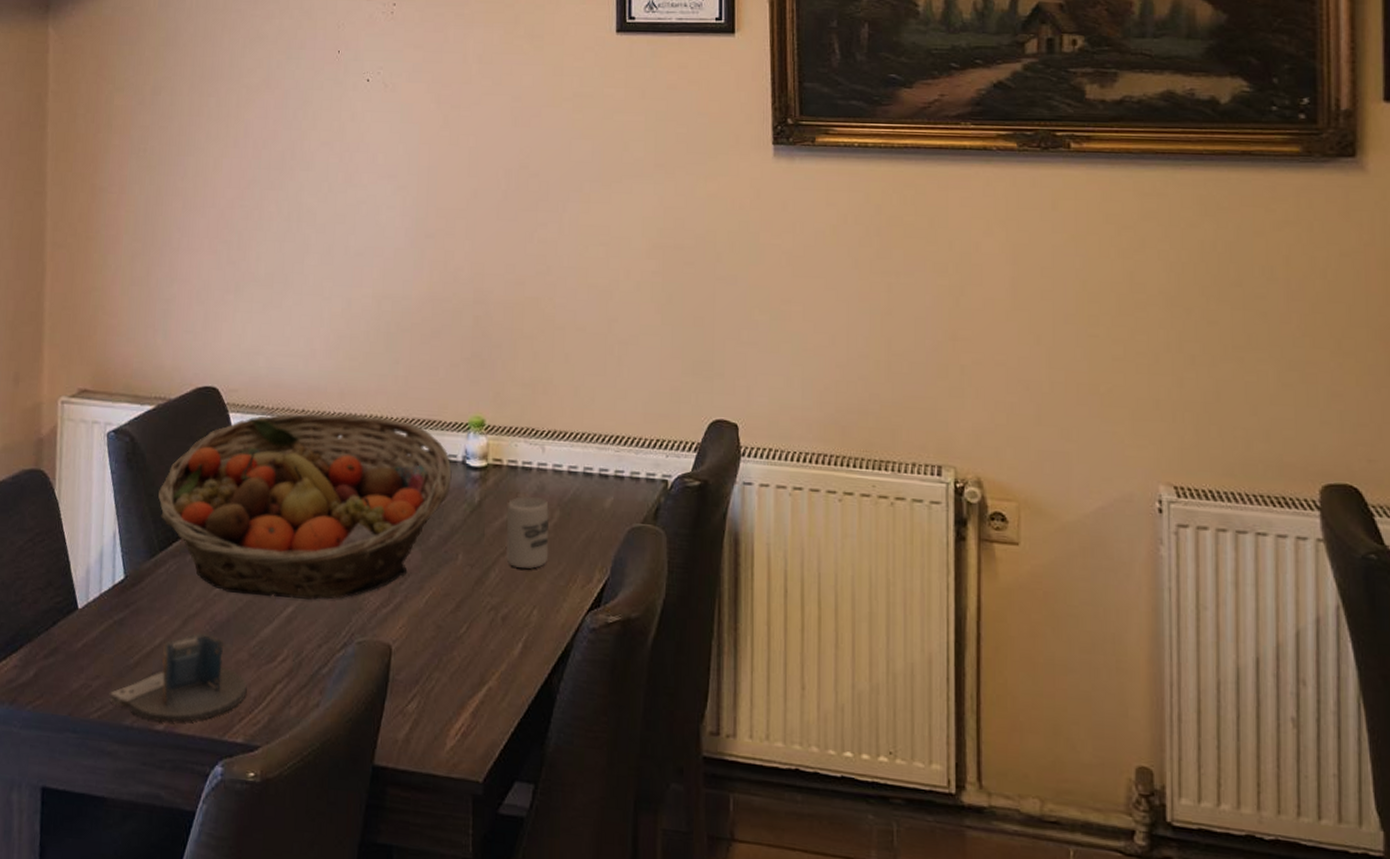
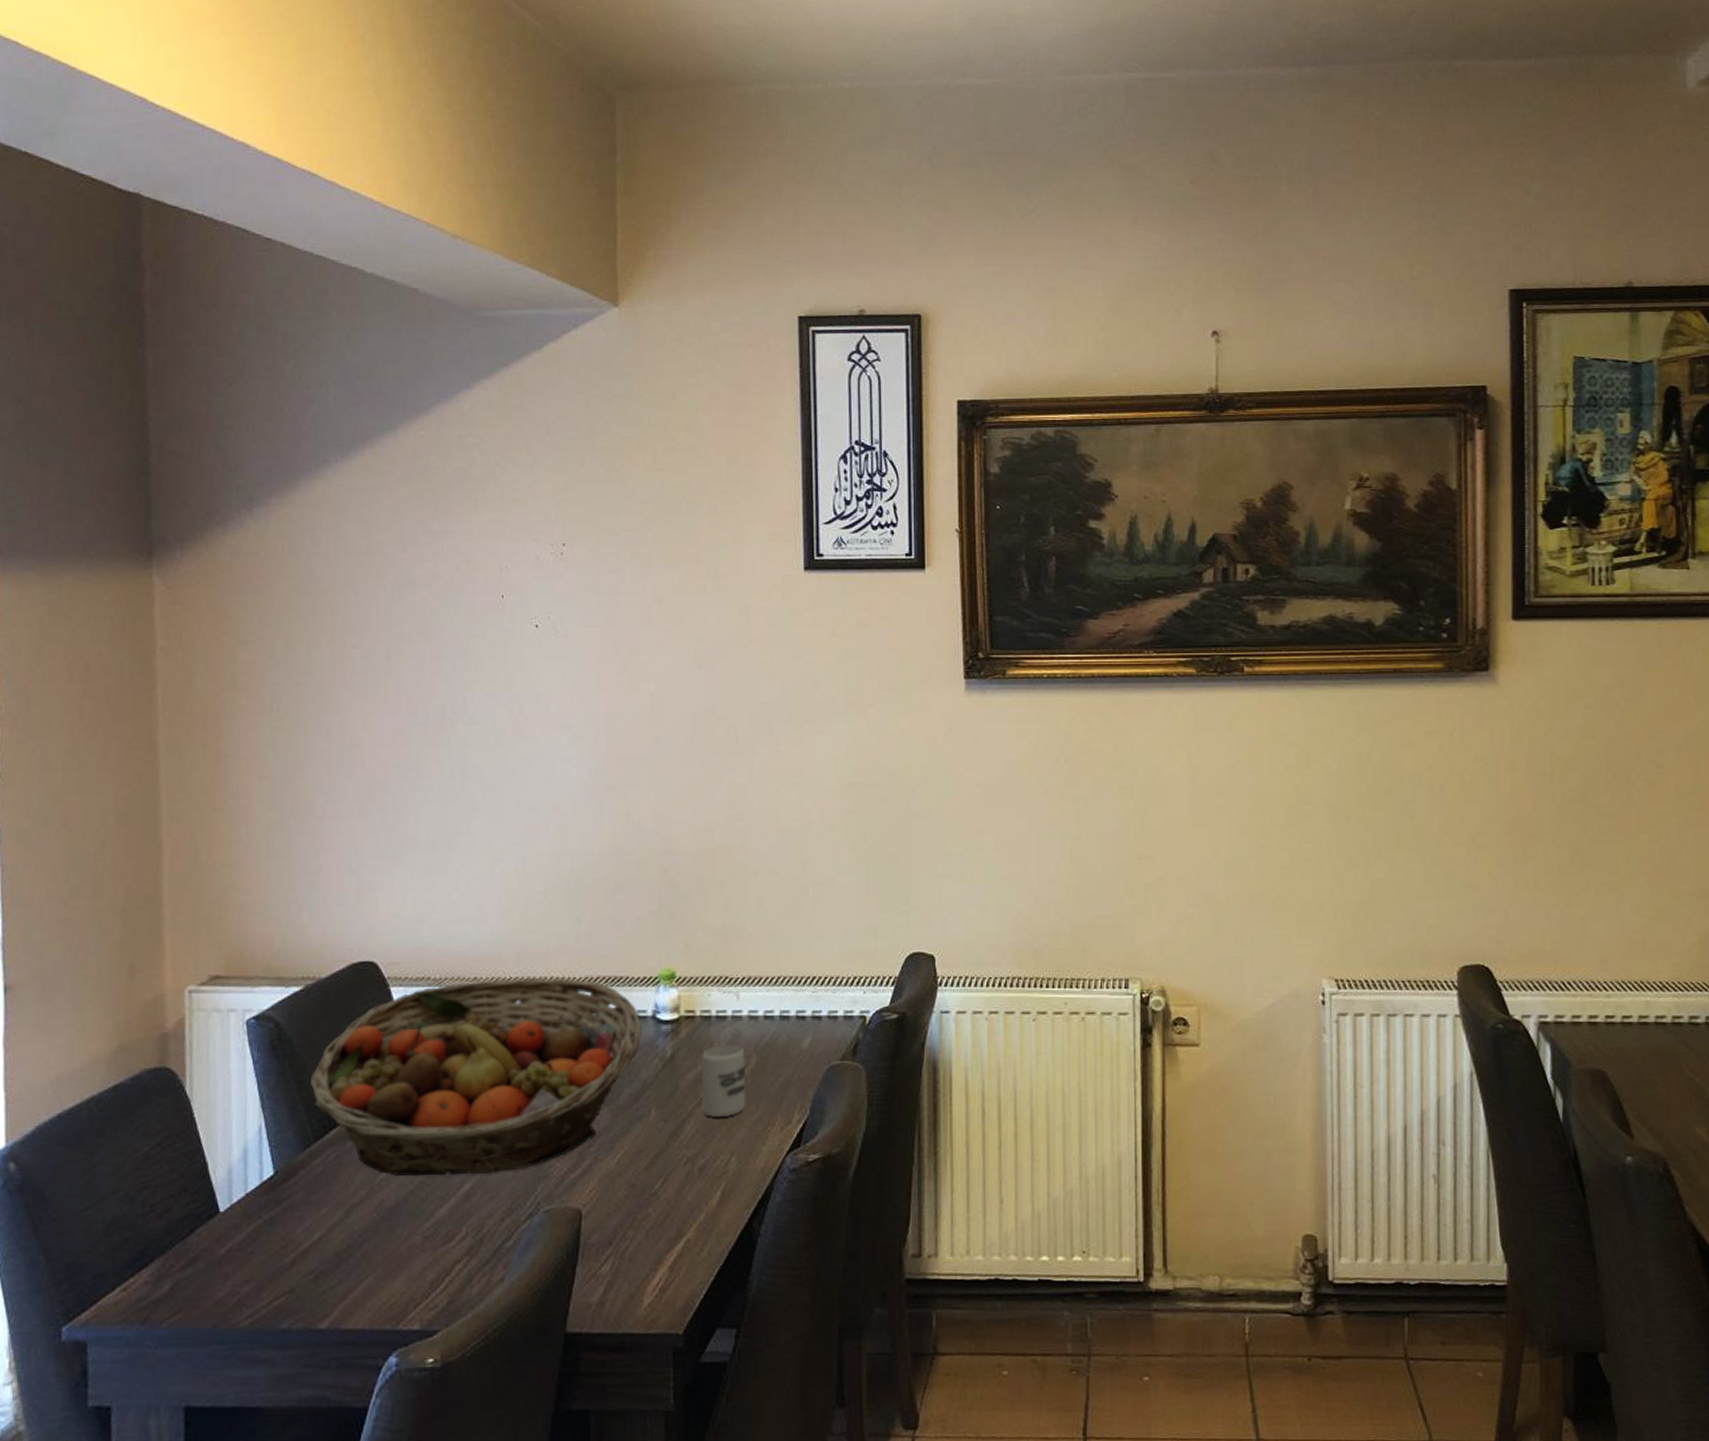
napkin holder: present [109,633,247,723] -> none [261,1222,422,1320]

